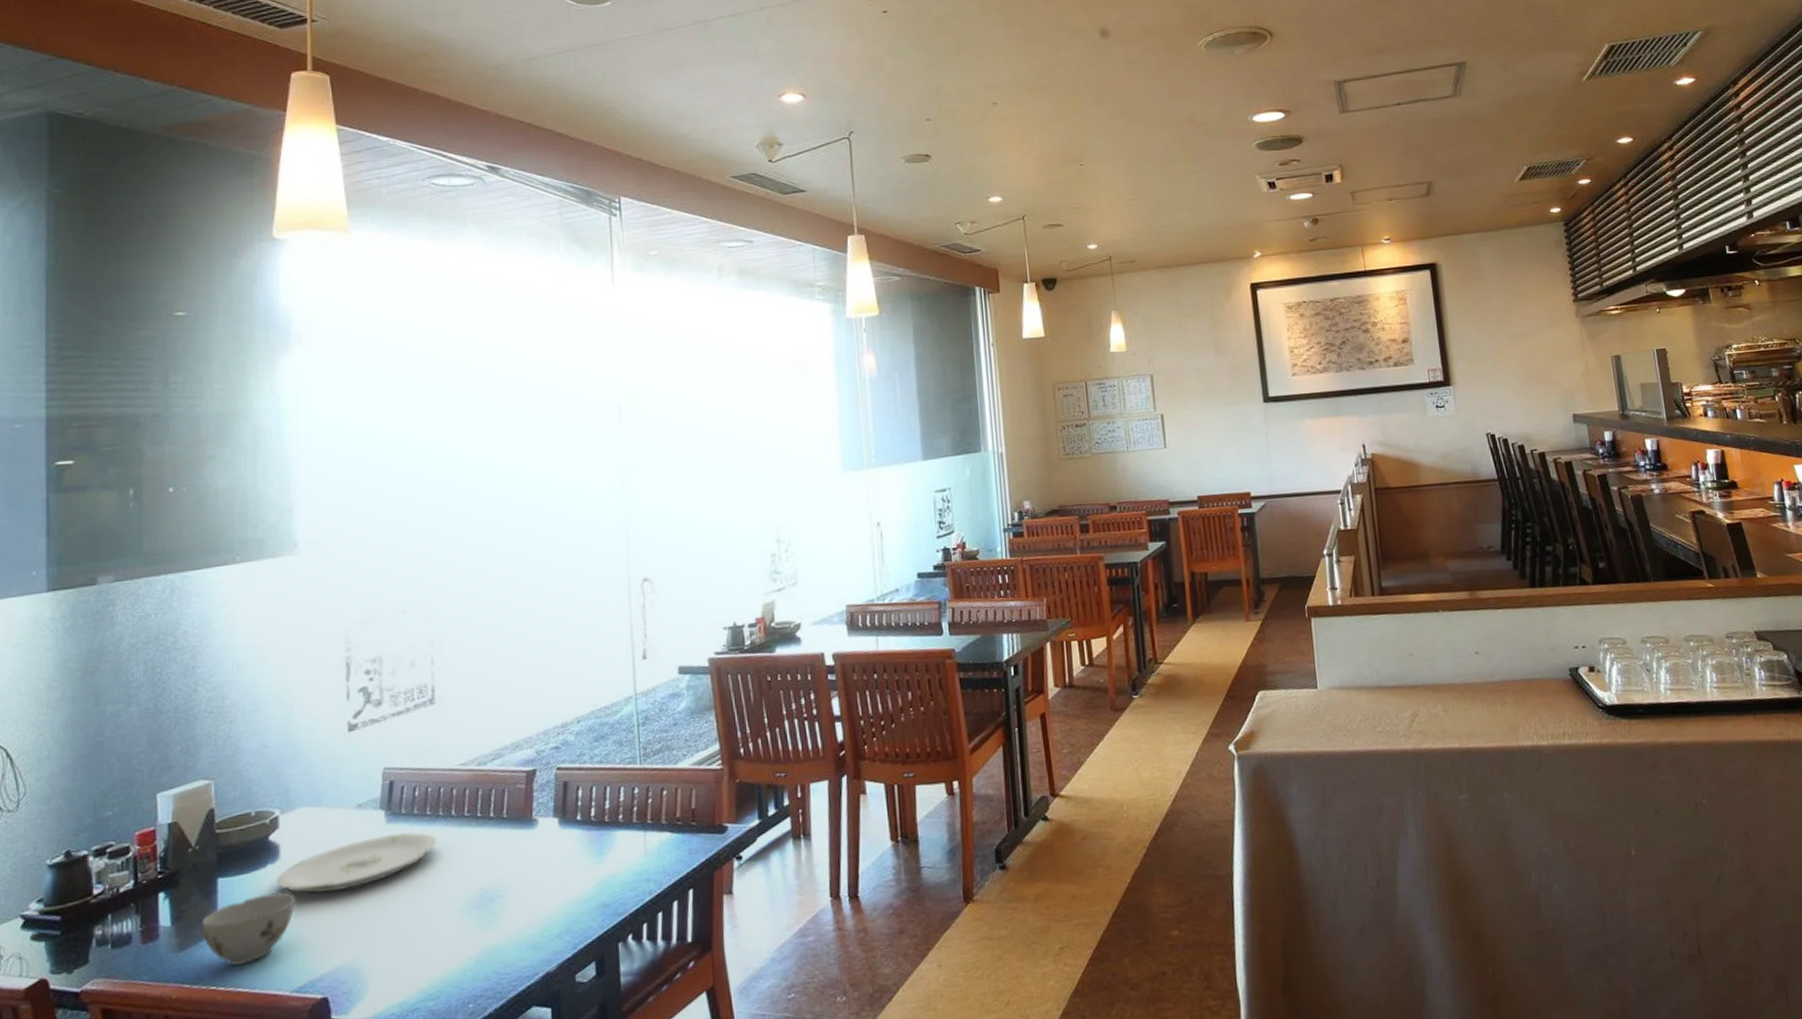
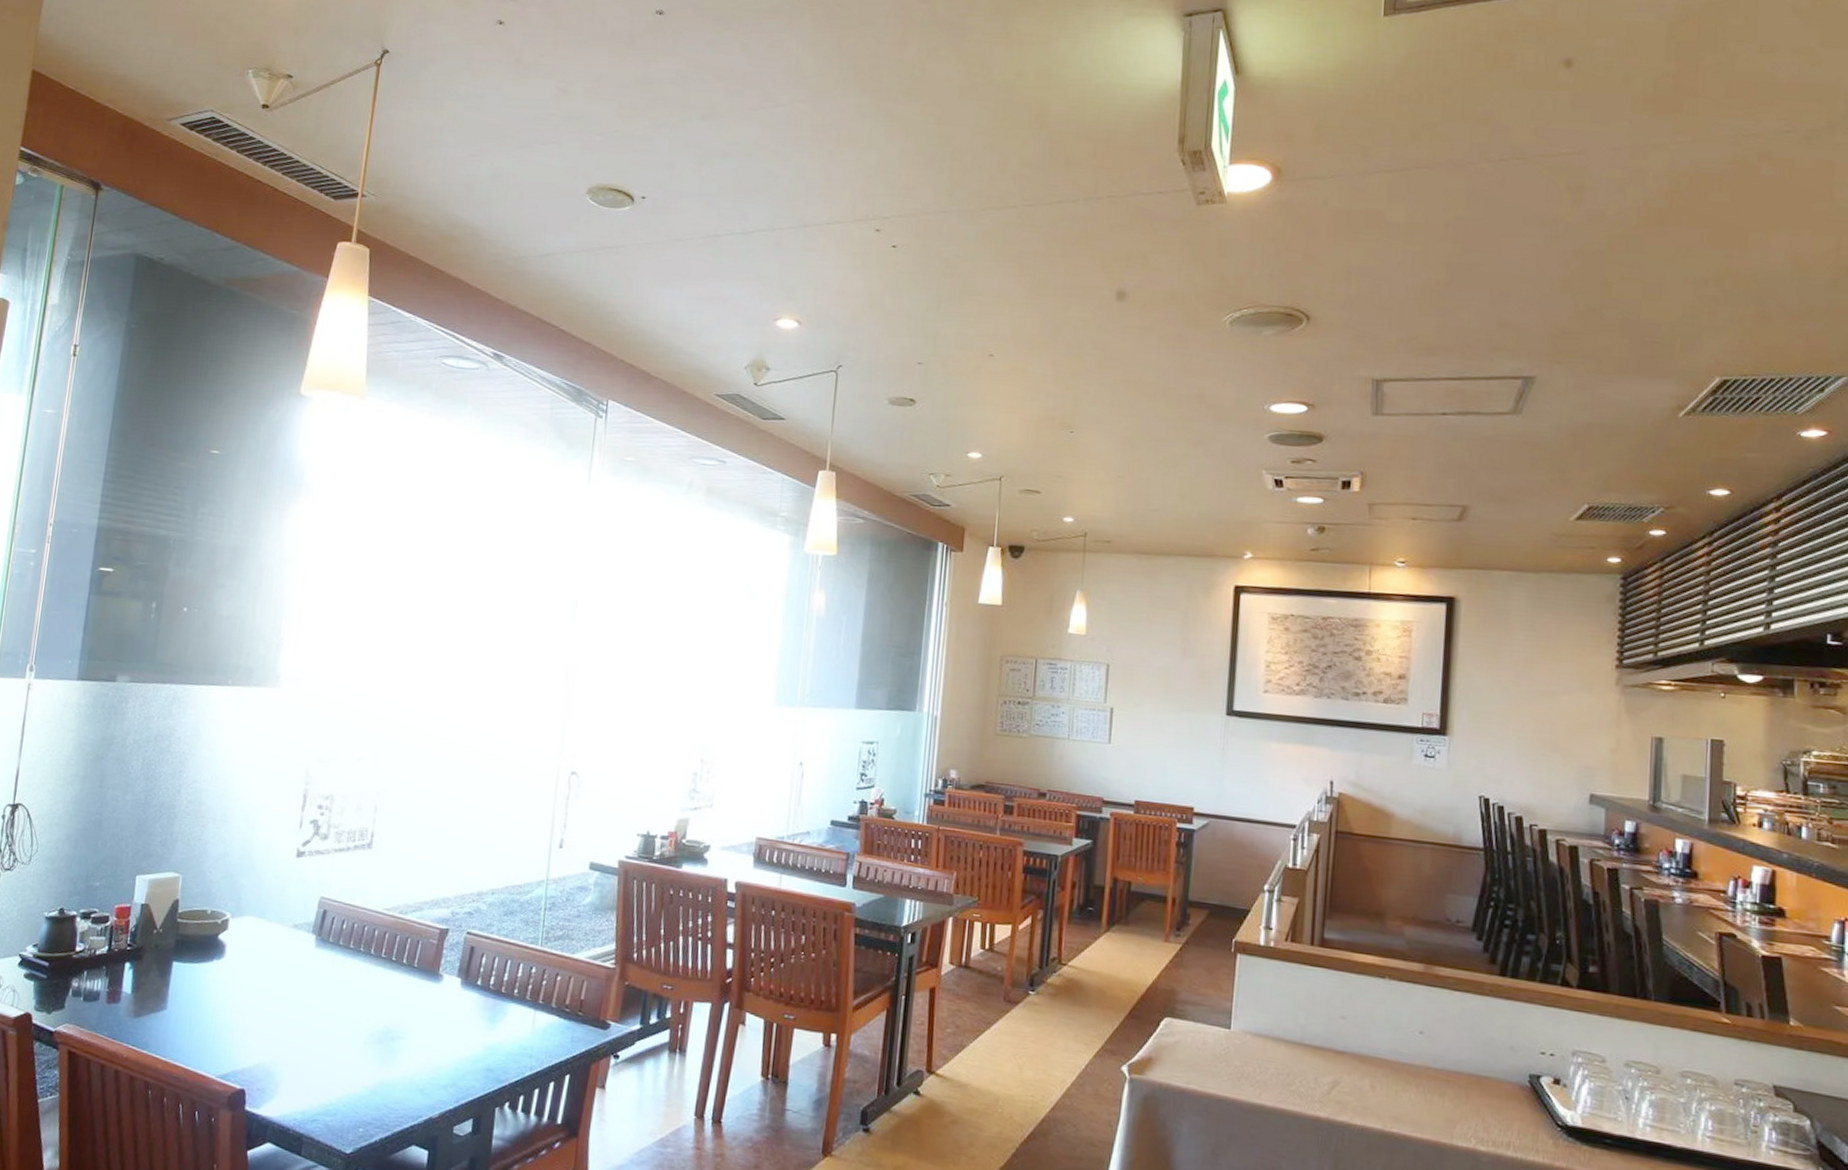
teacup: present [201,891,296,966] -> none [154,985,232,1043]
plate: present [276,832,438,893] -> none [218,957,356,998]

